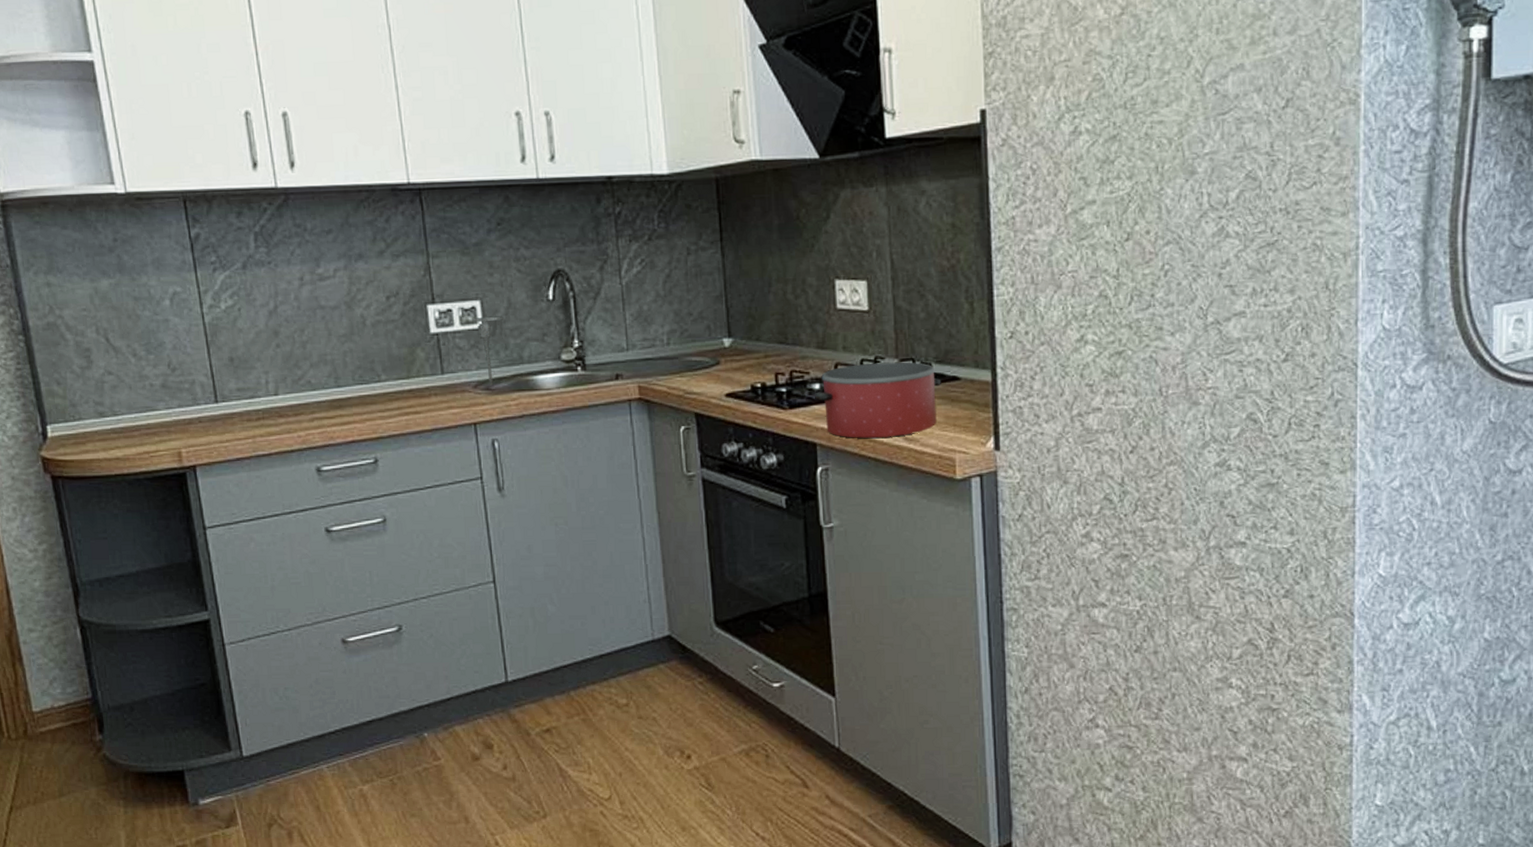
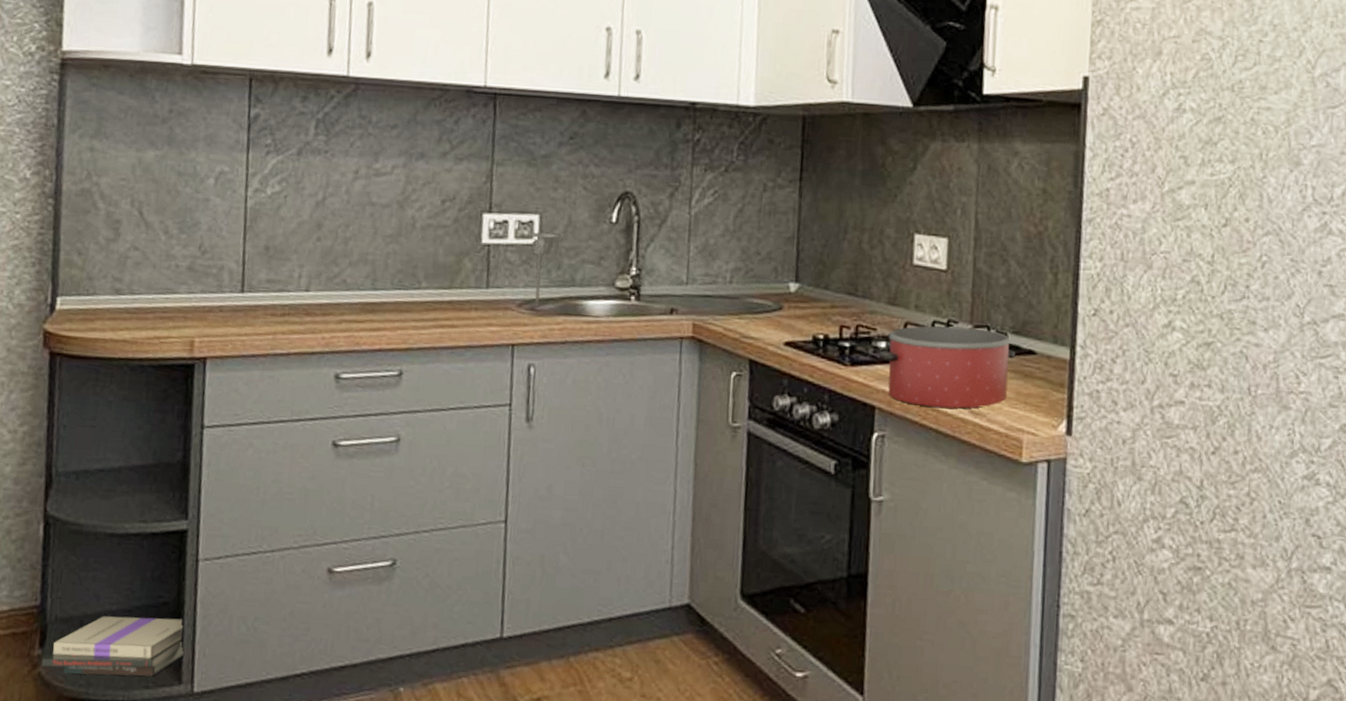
books: none [104,696,230,753] -> present [42,616,185,677]

